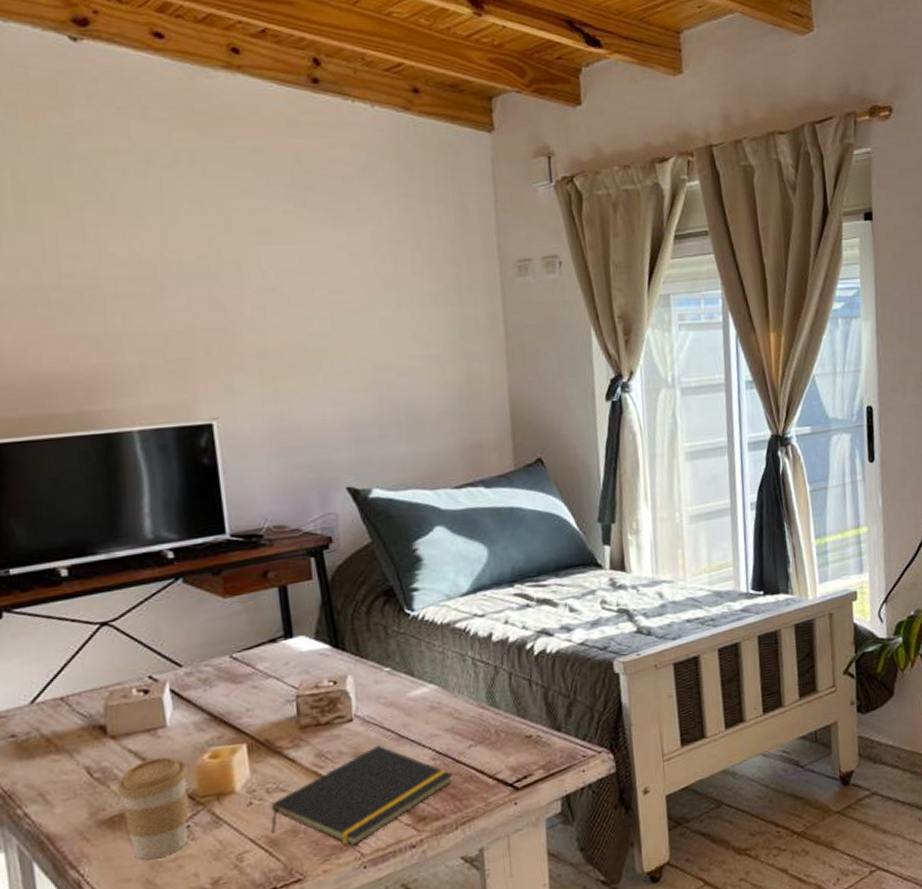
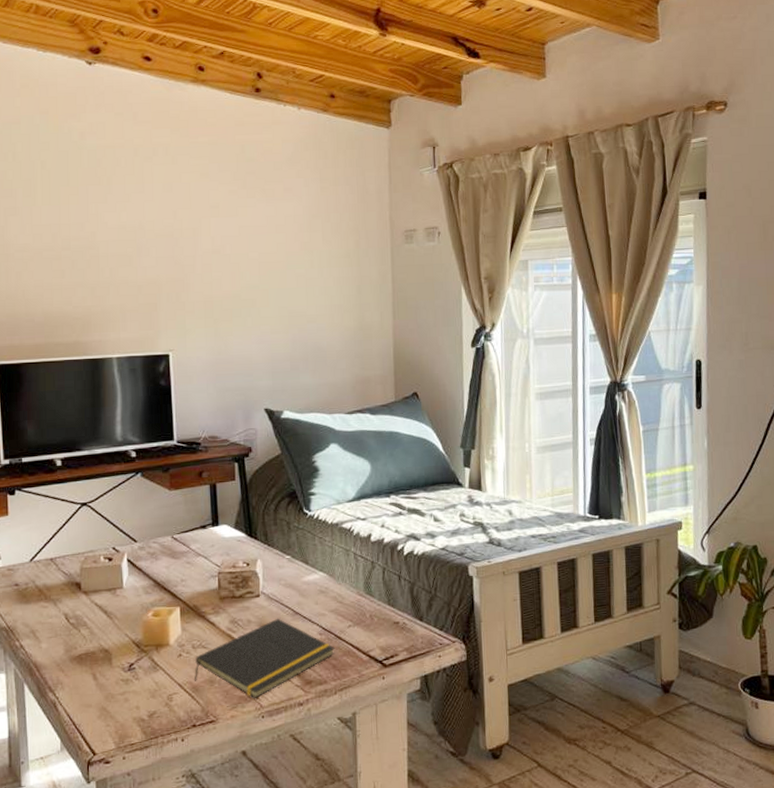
coffee cup: present [116,756,189,860] -> none [85,611,137,691]

